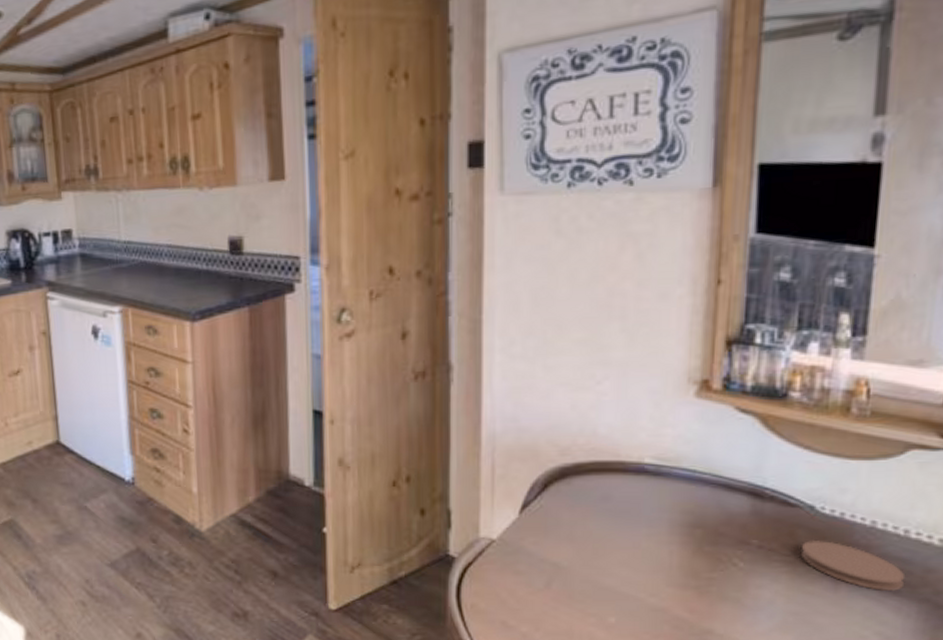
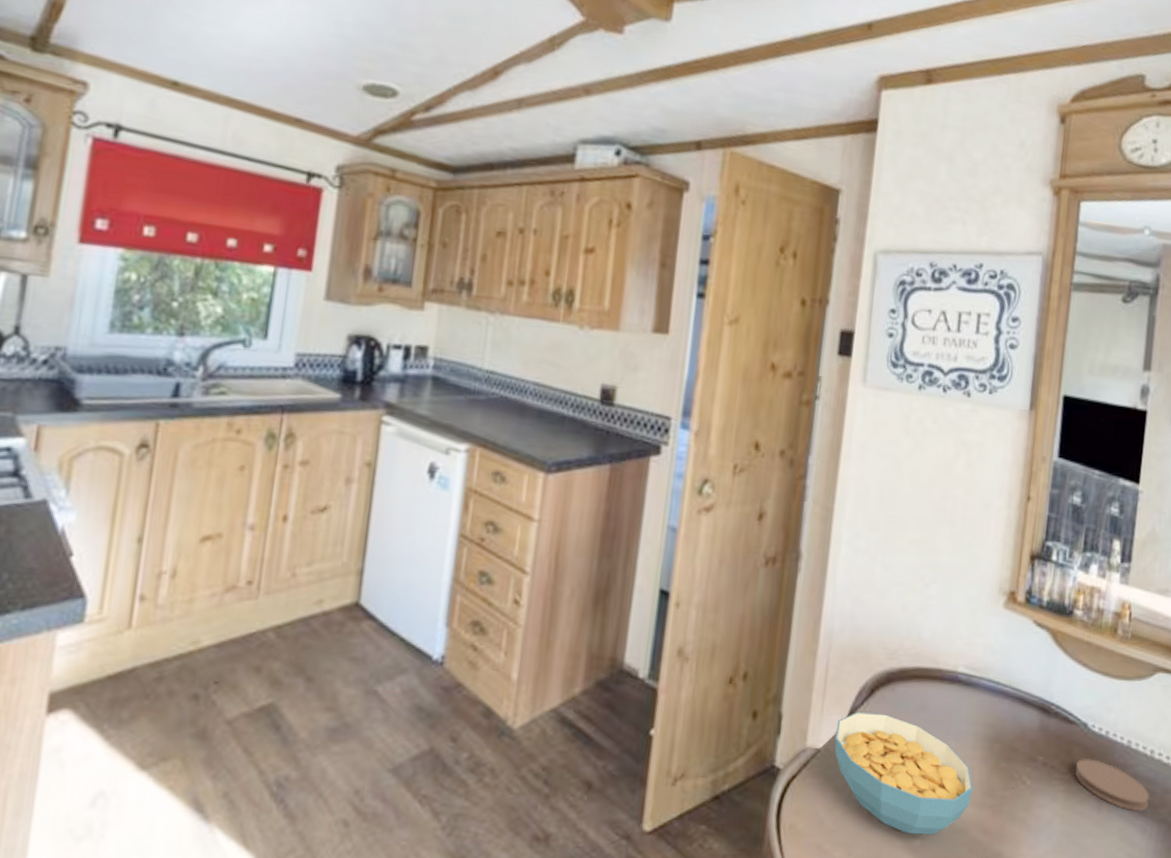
cereal bowl: none [510,506,673,614] -> present [834,712,973,835]

